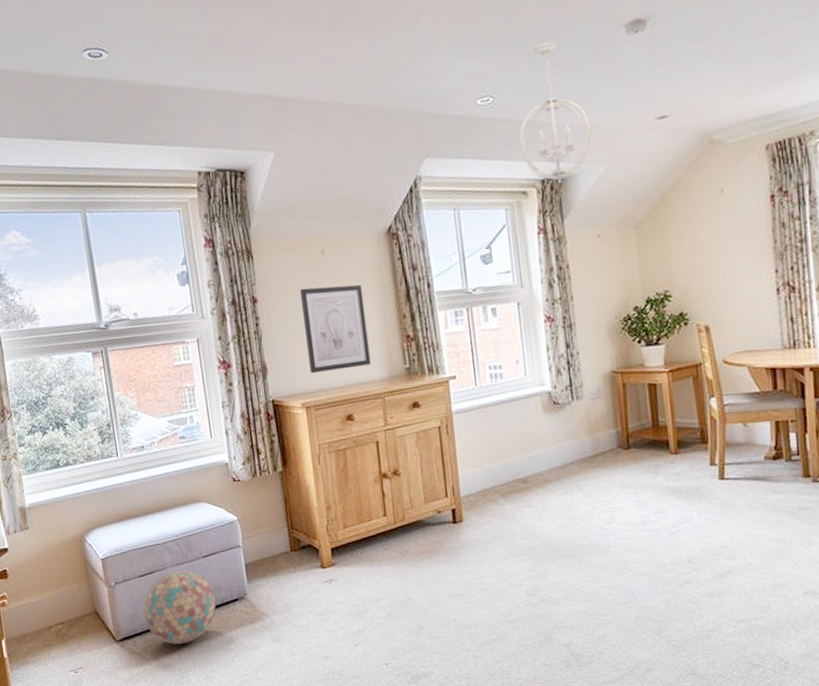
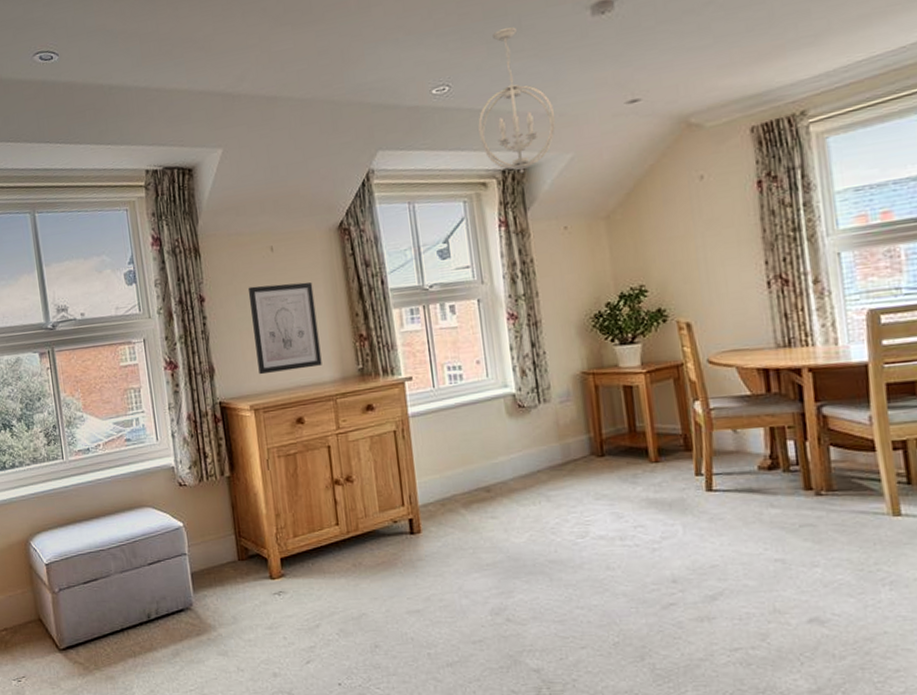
decorative ball: present [143,570,216,644] -> none [87,577,161,655]

